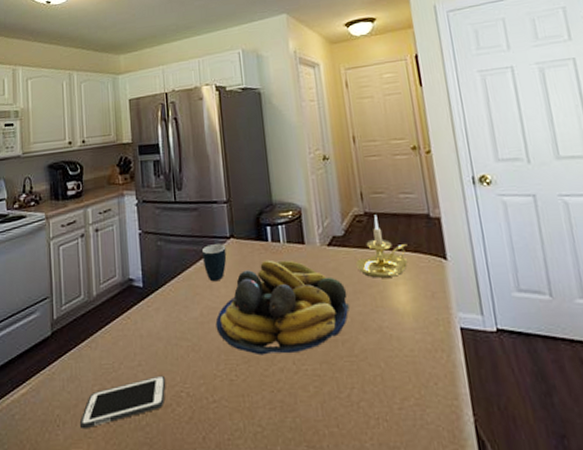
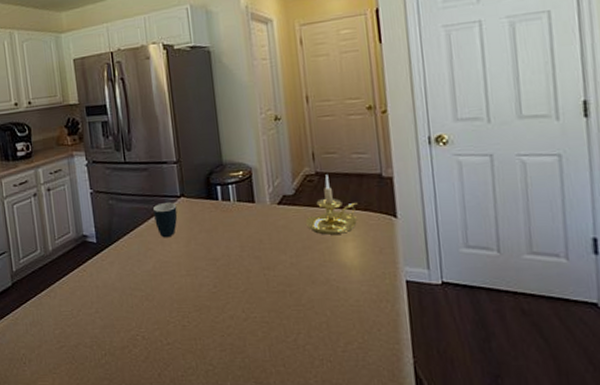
cell phone: present [80,375,166,430] -> none [45,321,123,366]
fruit bowl: present [215,259,349,356] -> none [168,217,298,304]

